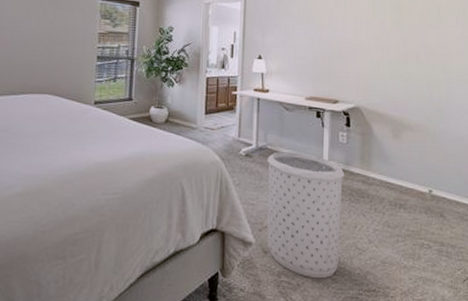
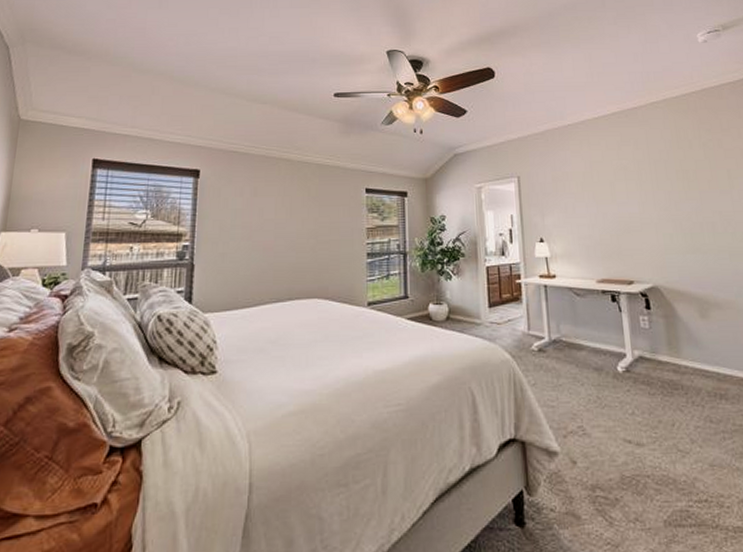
laundry basket: present [267,152,345,279] -> none [563,343,660,491]

